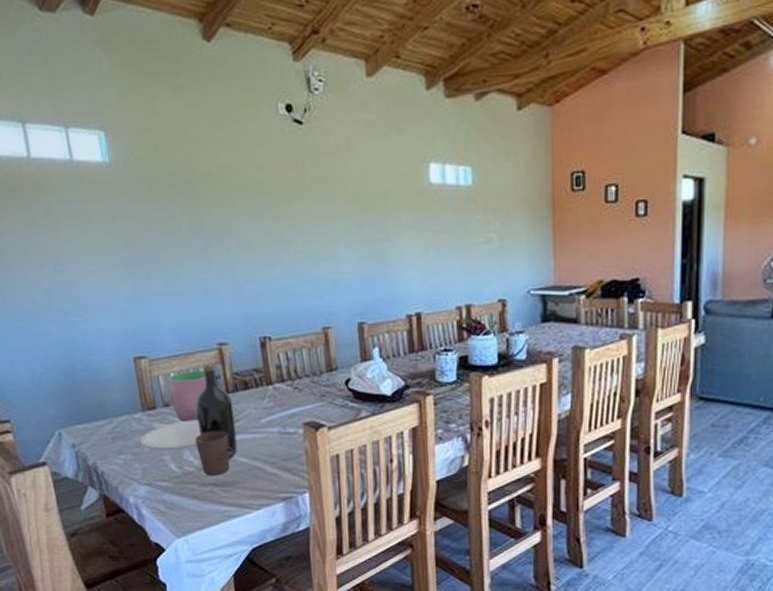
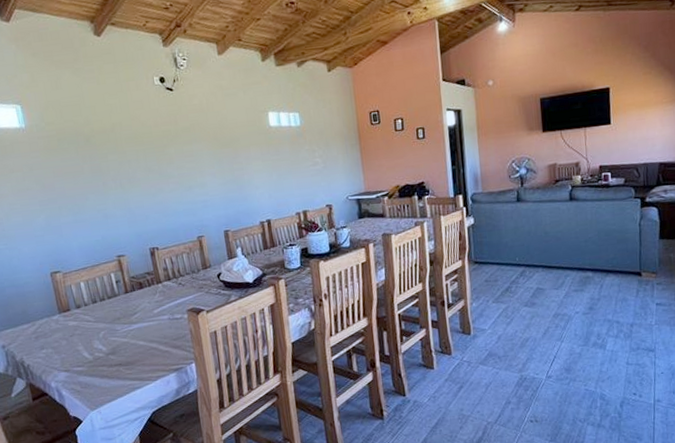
plate: present [140,419,200,451] -> none [58,315,106,343]
cup: present [168,370,207,423] -> none [78,277,110,319]
cup: present [194,431,234,476] -> none [102,322,134,359]
wine bottle: present [195,364,238,459] -> none [101,272,137,343]

